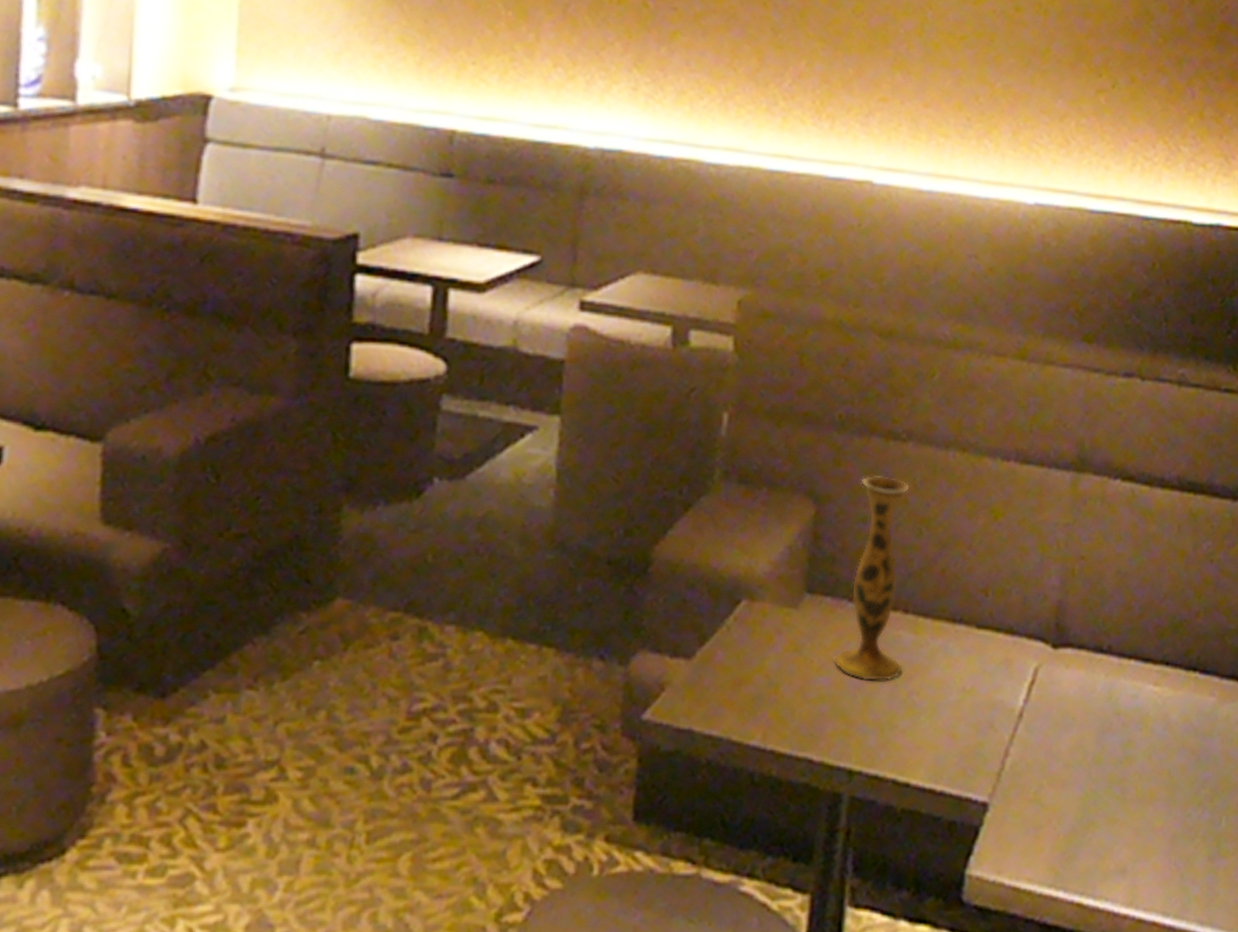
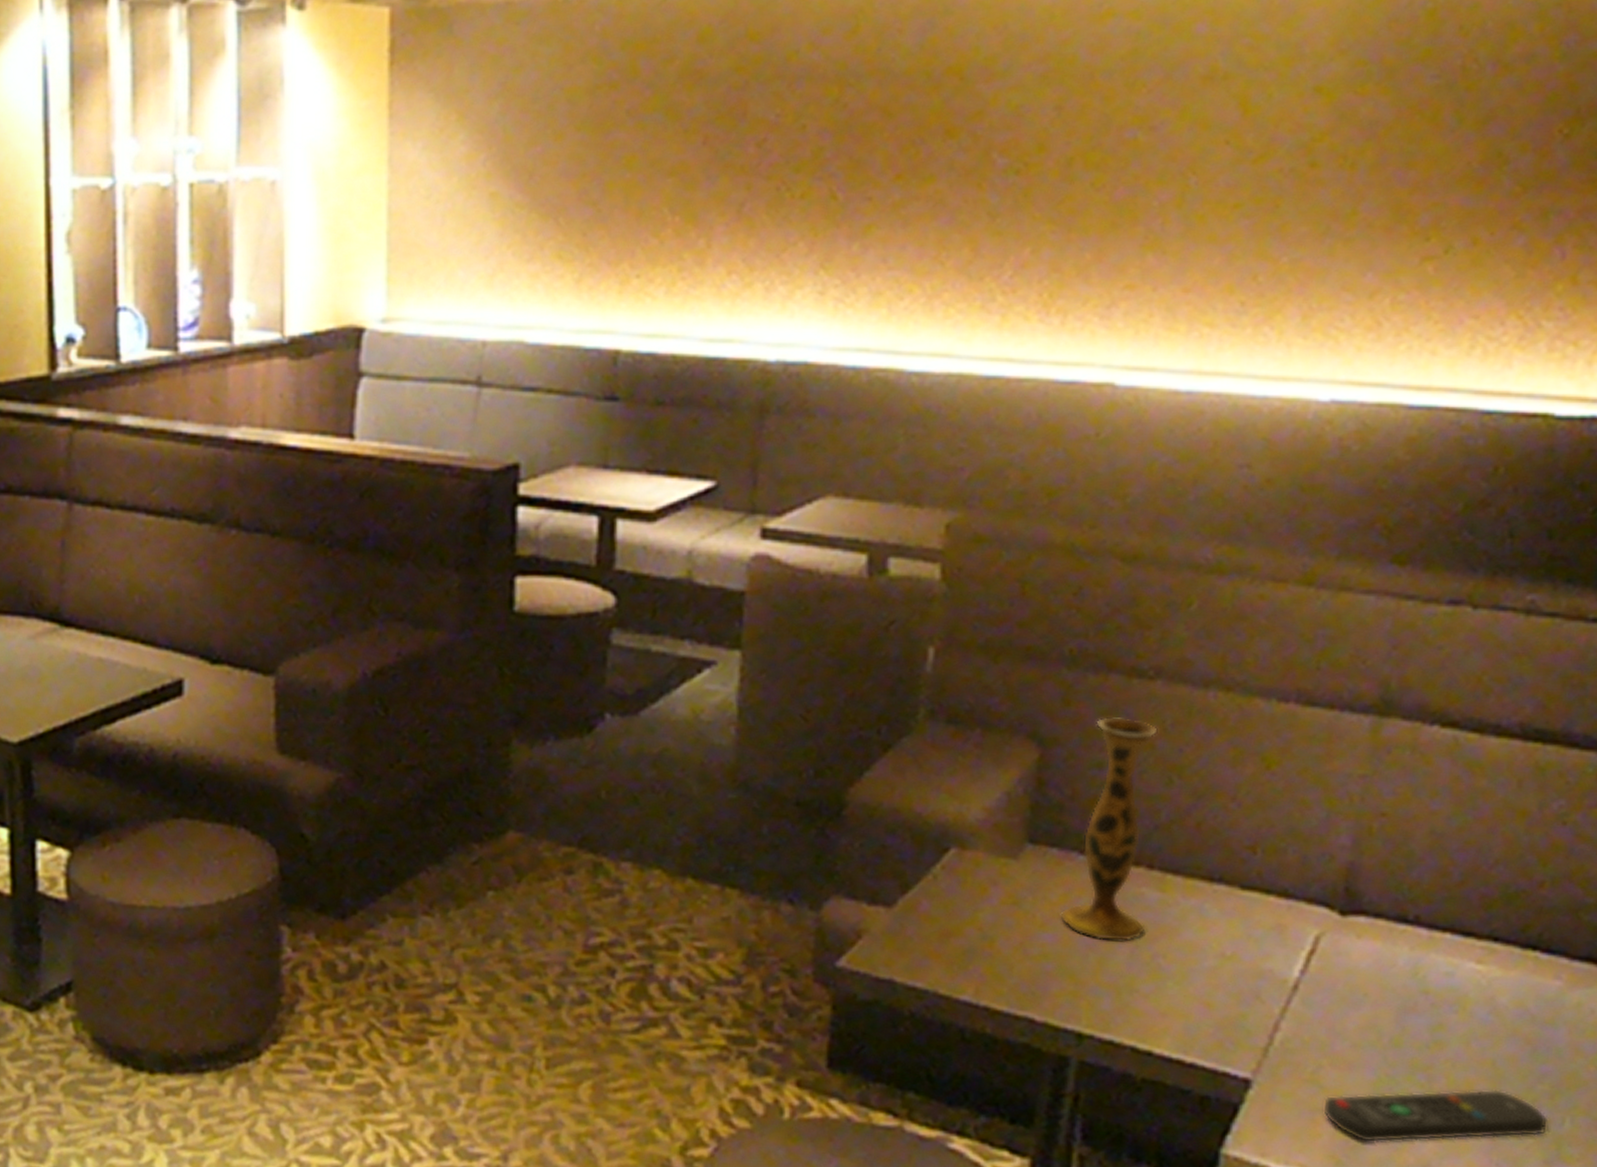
remote control: none [1043,796,1210,854] -> present [1322,1089,1549,1143]

